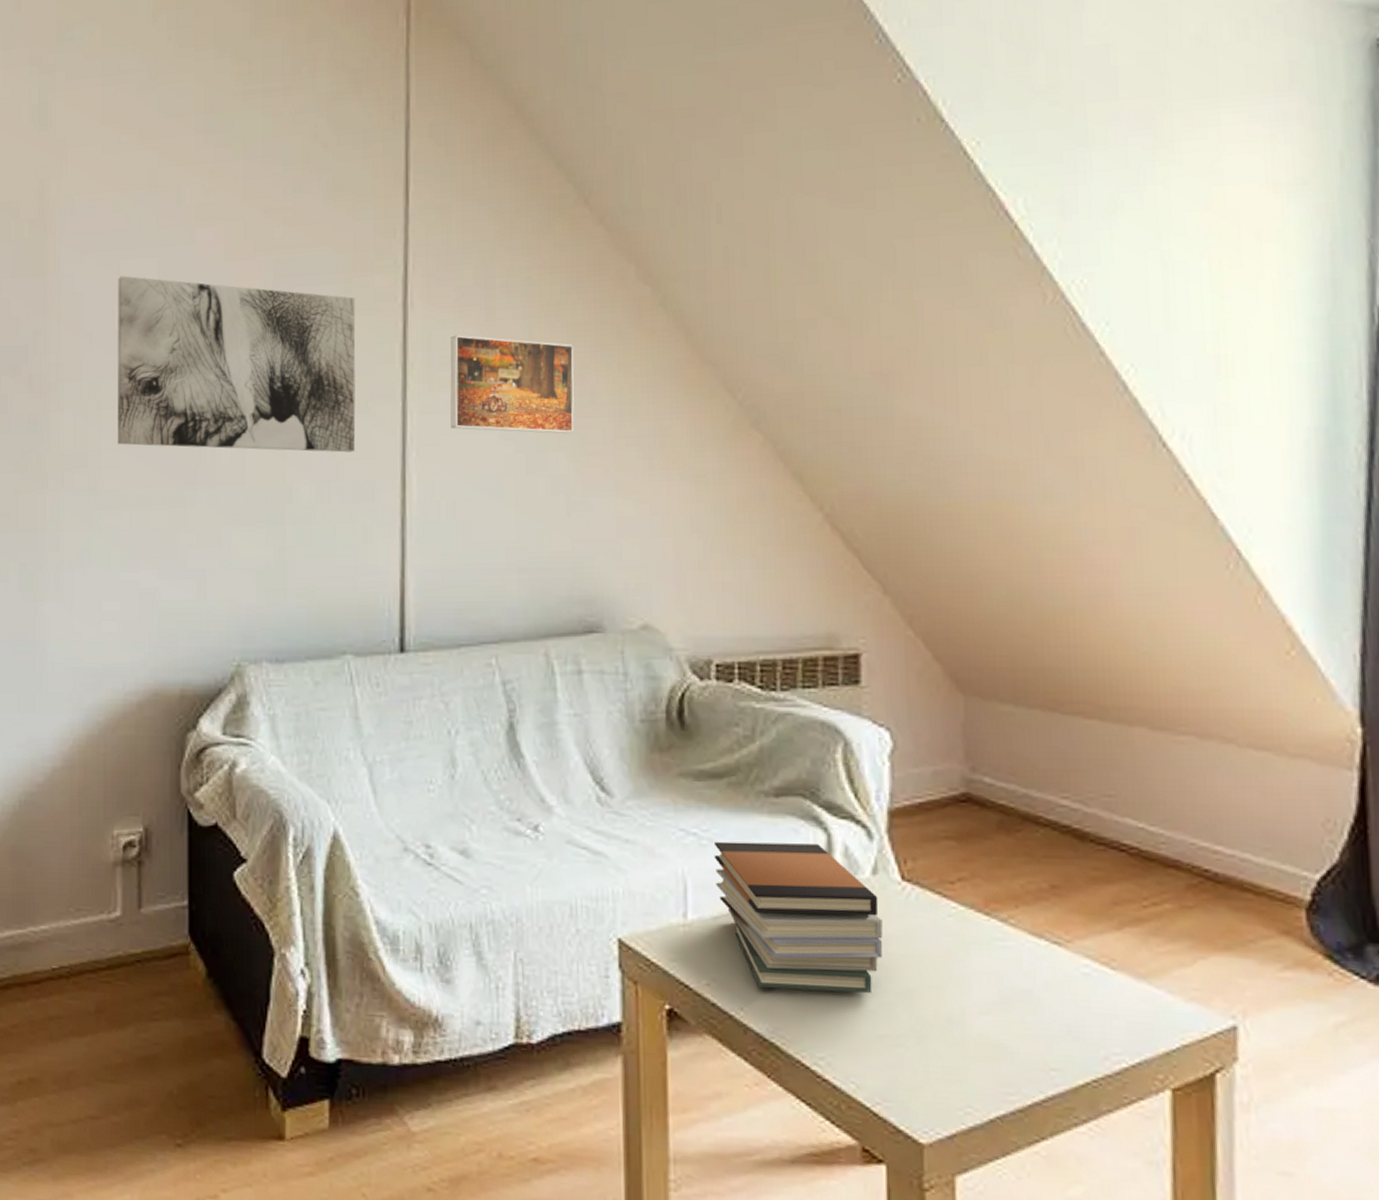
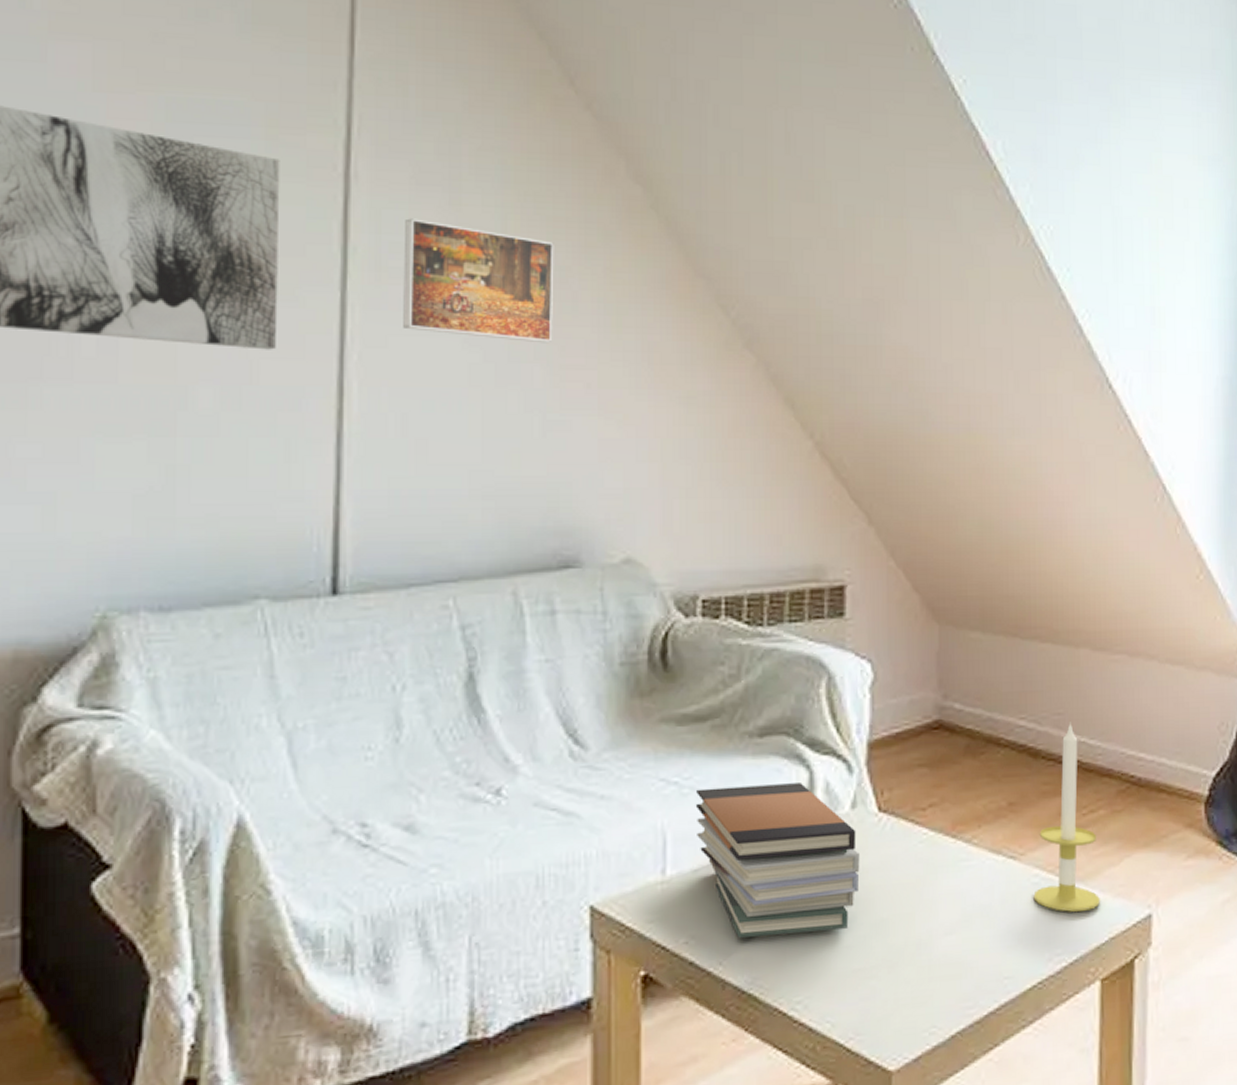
candle: none [1084,805,1168,1011] -> present [1033,722,1100,912]

